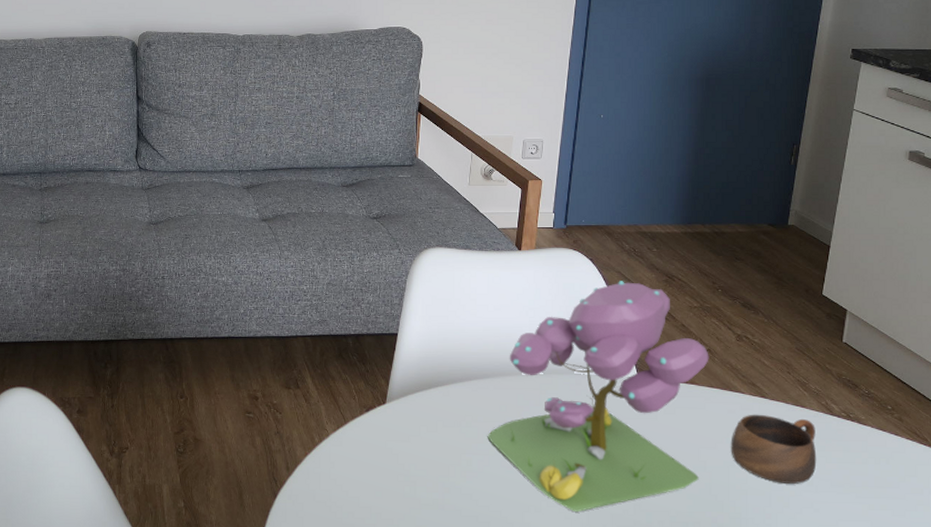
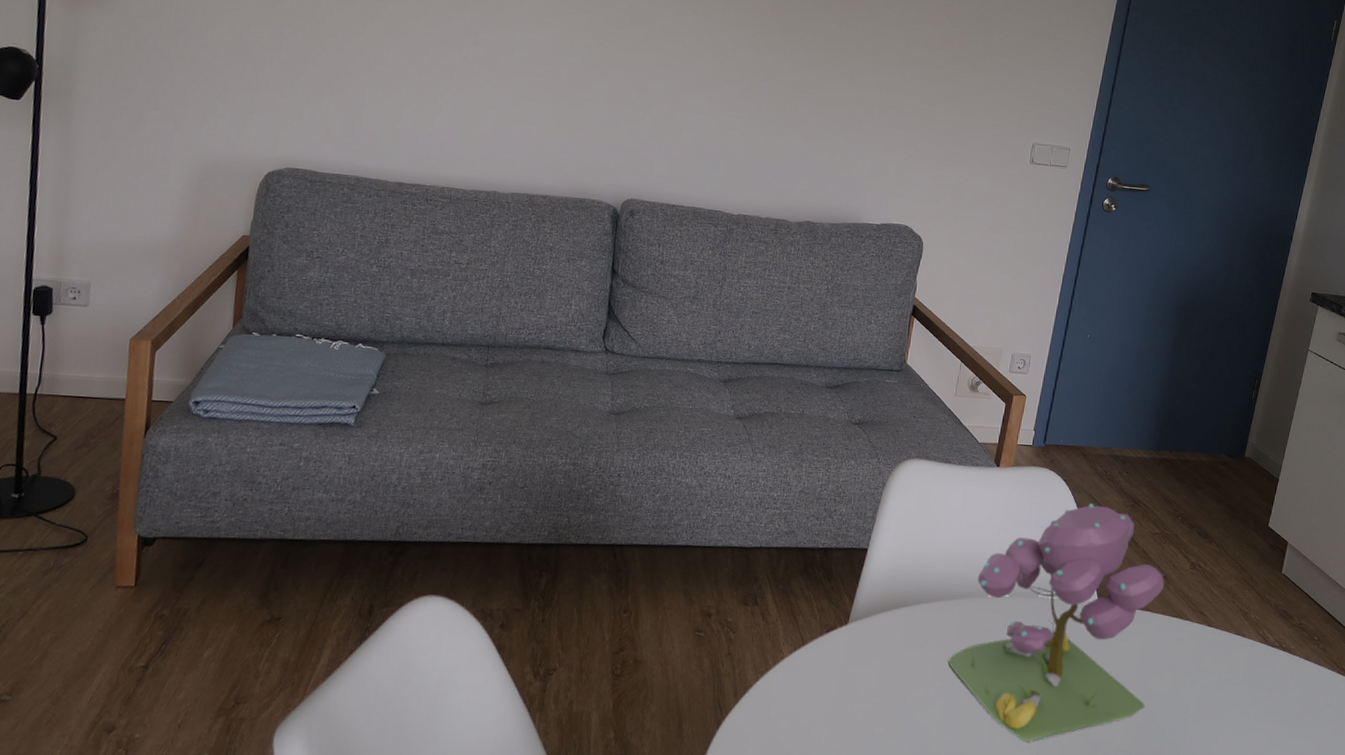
cup: present [730,414,817,484] -> none [1176,642,1252,712]

